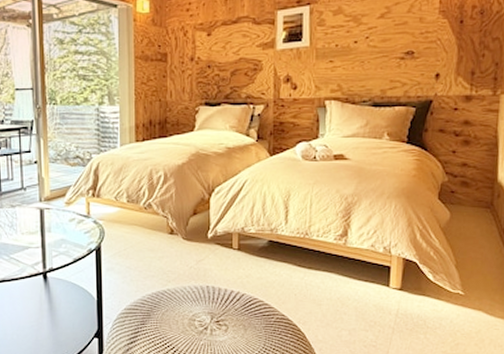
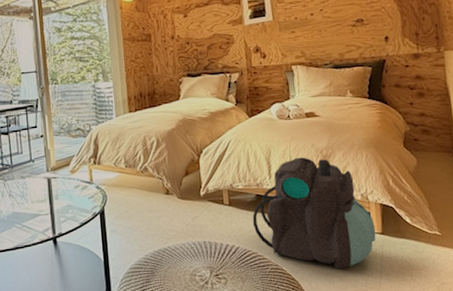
backpack: none [262,203,394,324] -> present [252,157,376,270]

